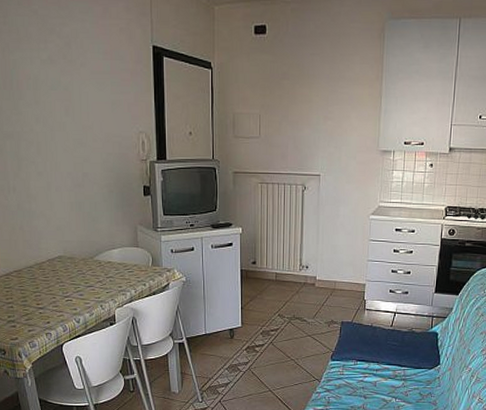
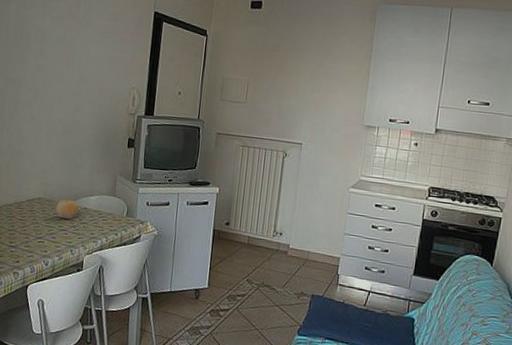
fruit: none [78,255,102,275] -> present [55,199,78,220]

